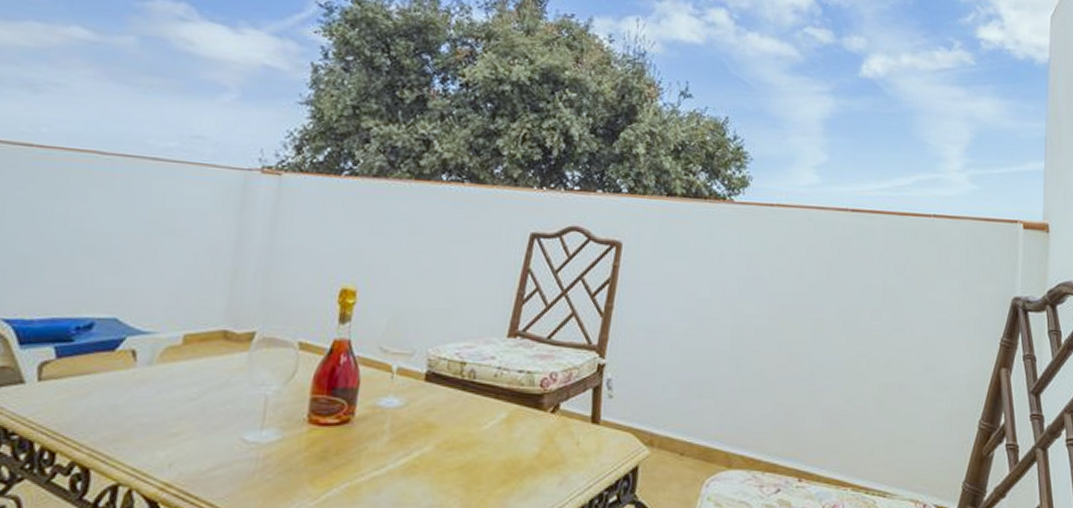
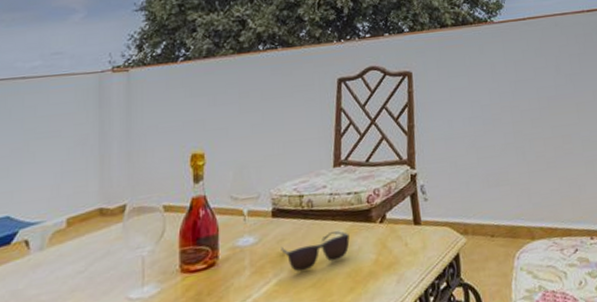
sunglasses: none [429,412,513,450] -> present [281,231,350,272]

